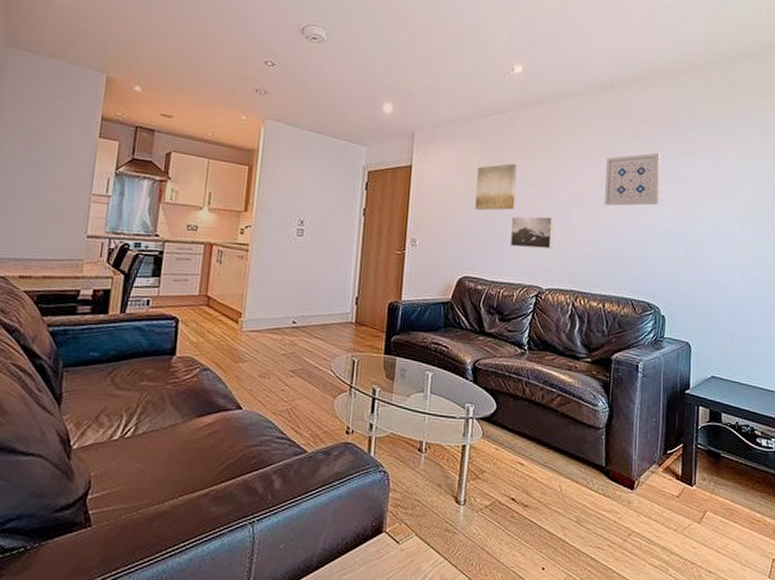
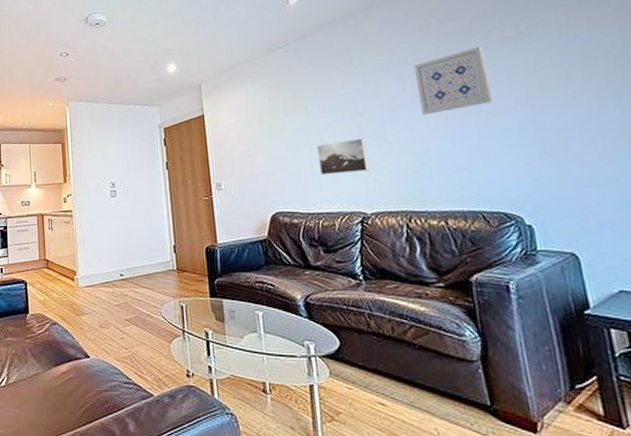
wall art: present [475,163,517,211] -> none [270,92,318,146]

